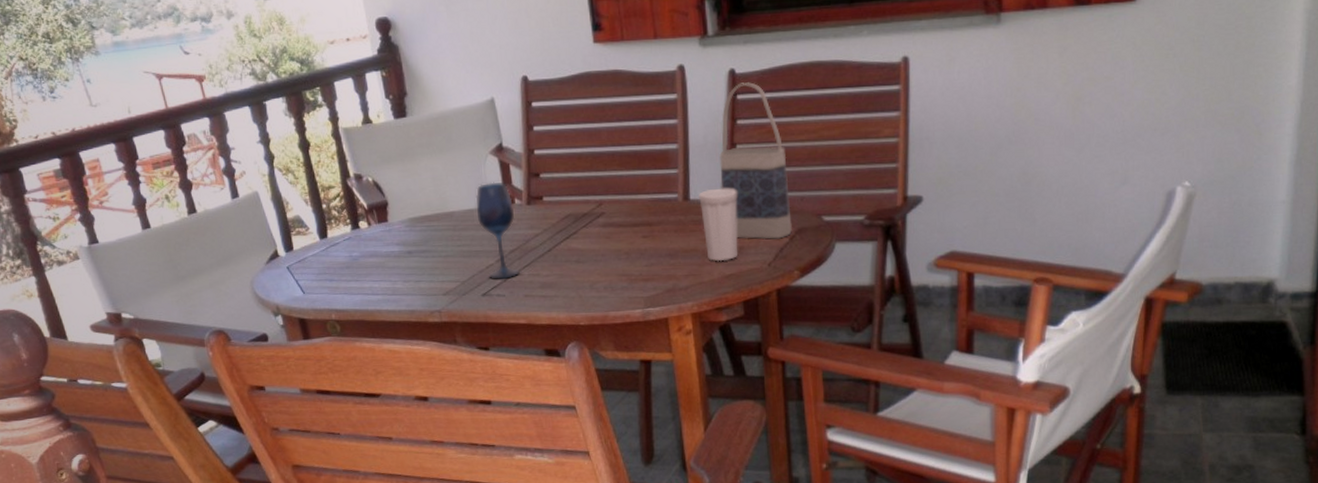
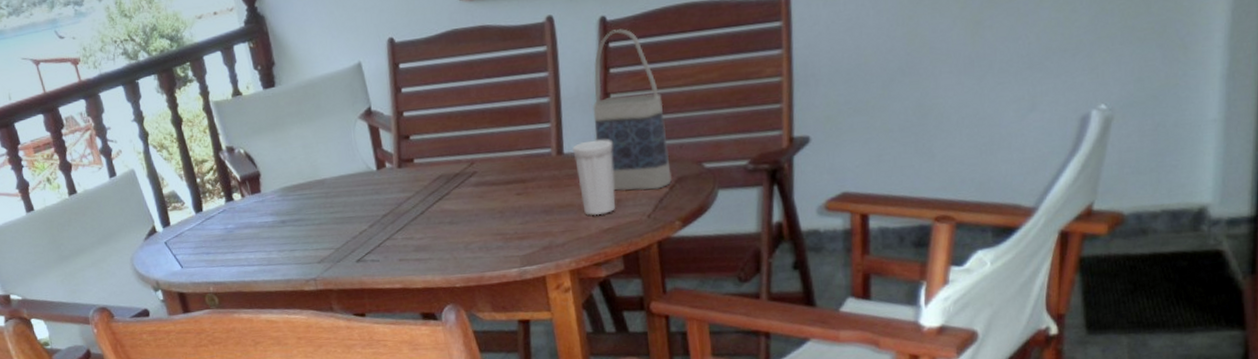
wineglass: present [475,181,520,280] -> none [346,146,393,245]

